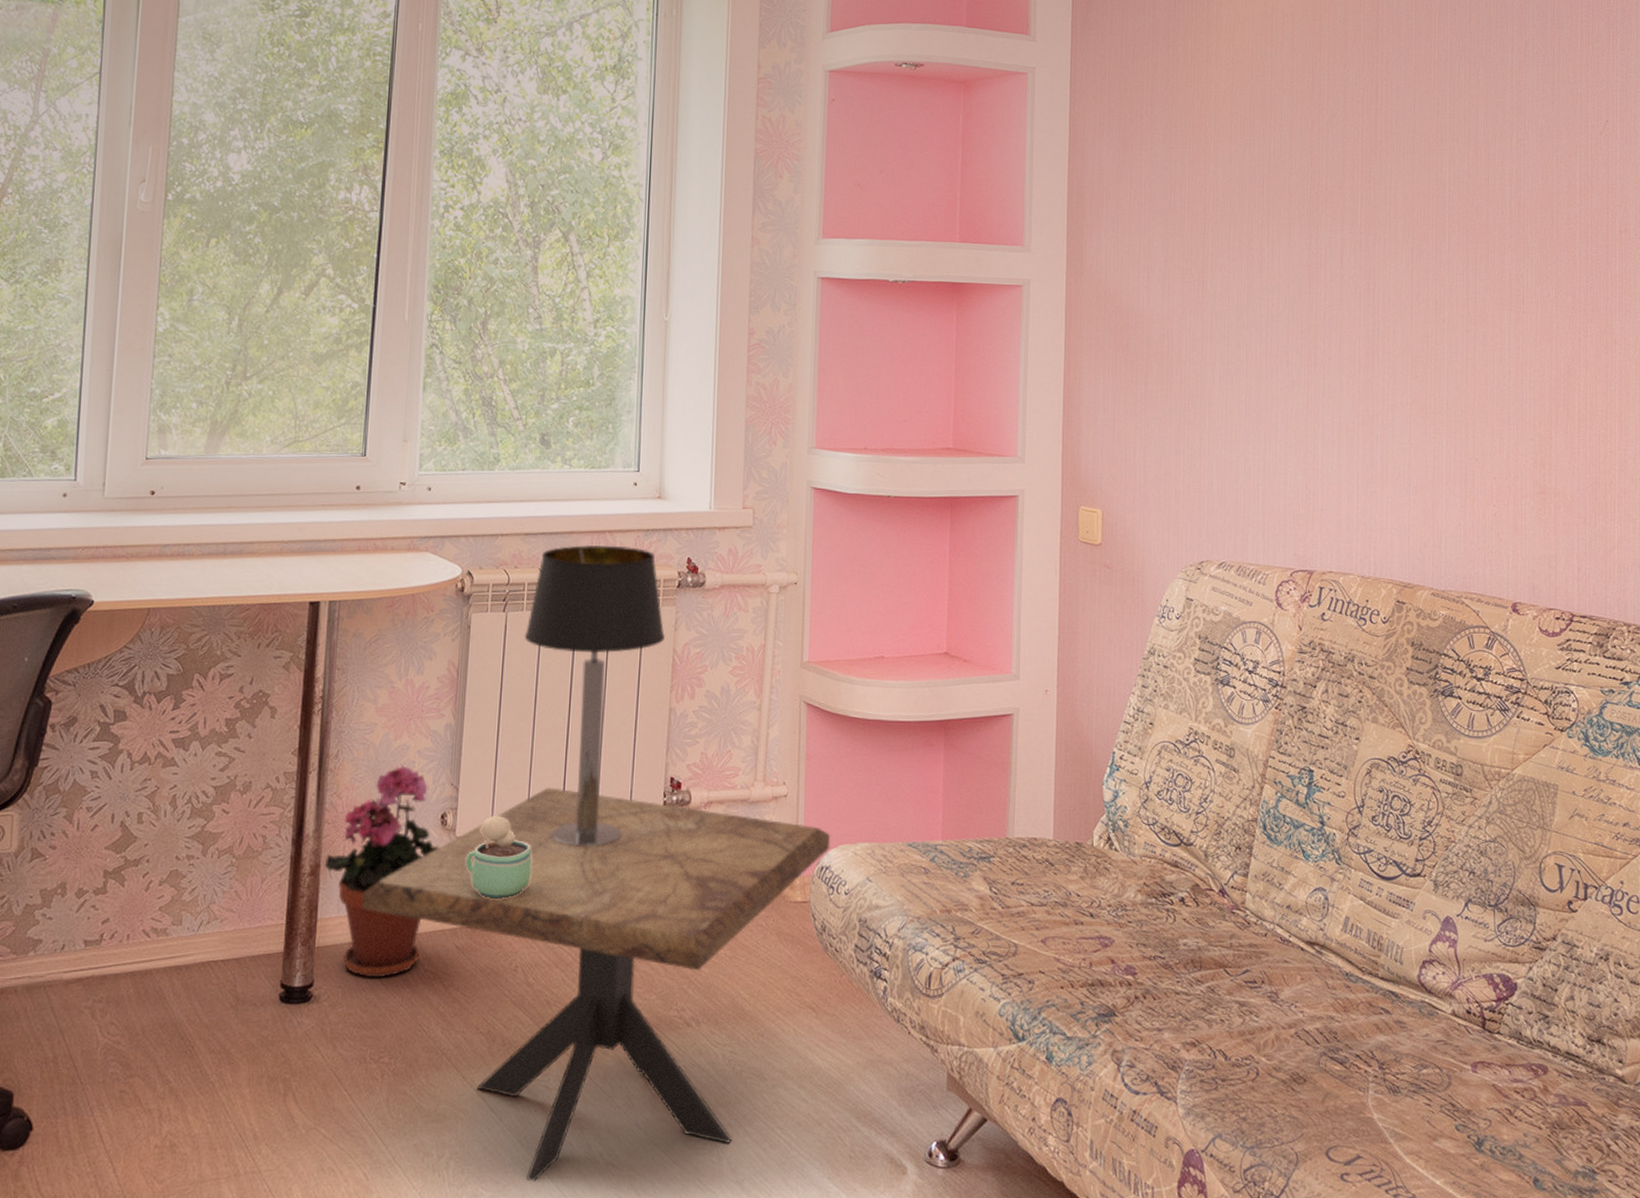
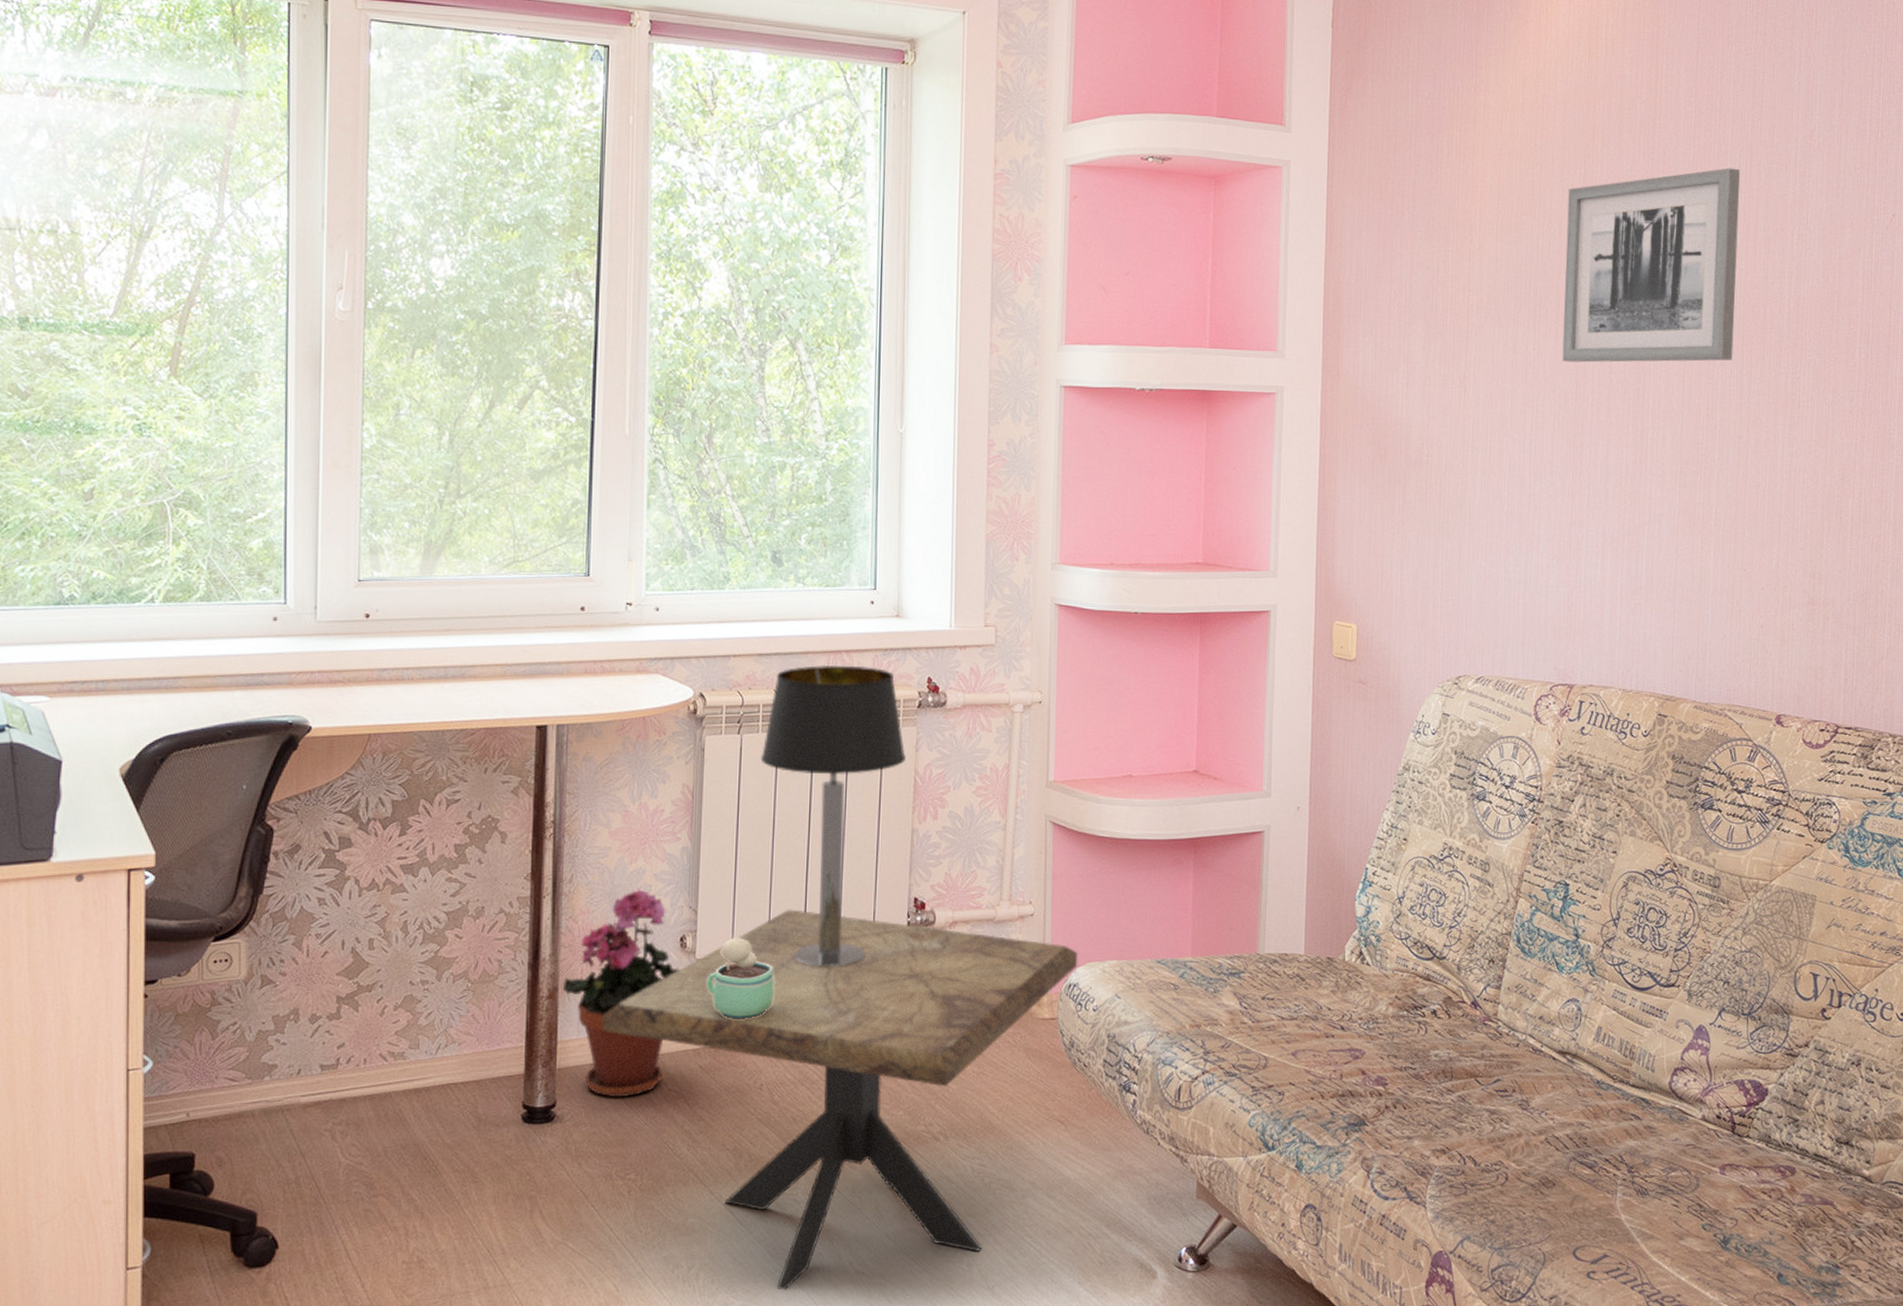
wall art: none [1295,76,1460,259] -> present [1562,168,1740,363]

